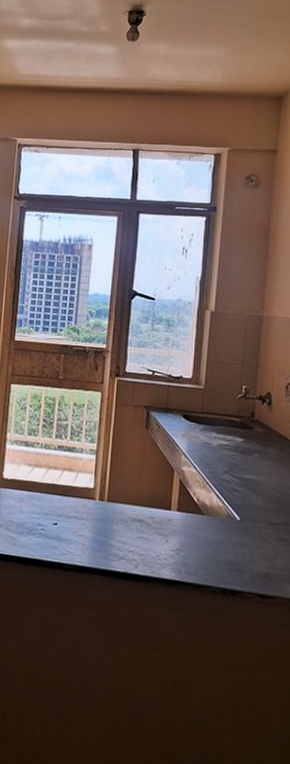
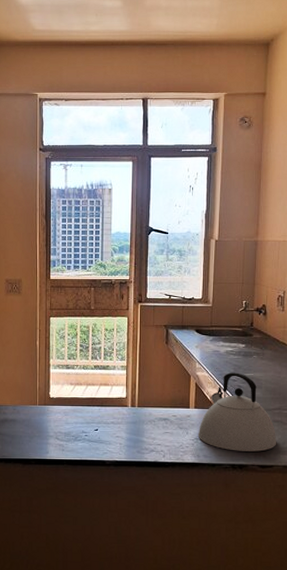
kettle: none [179,471,282,576] -> present [198,372,277,452]

